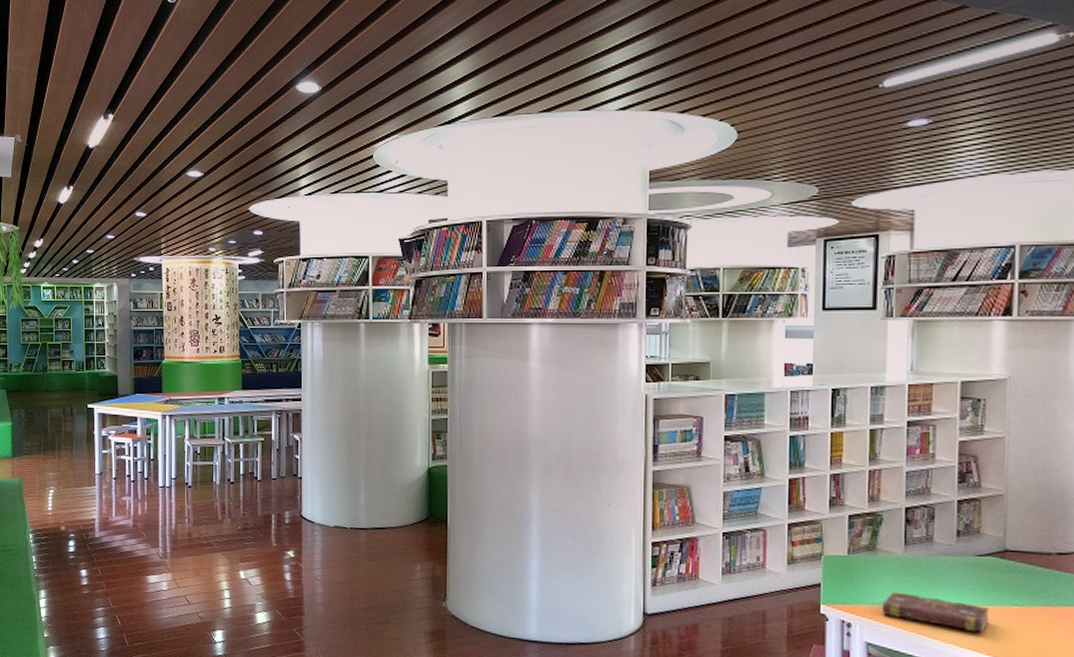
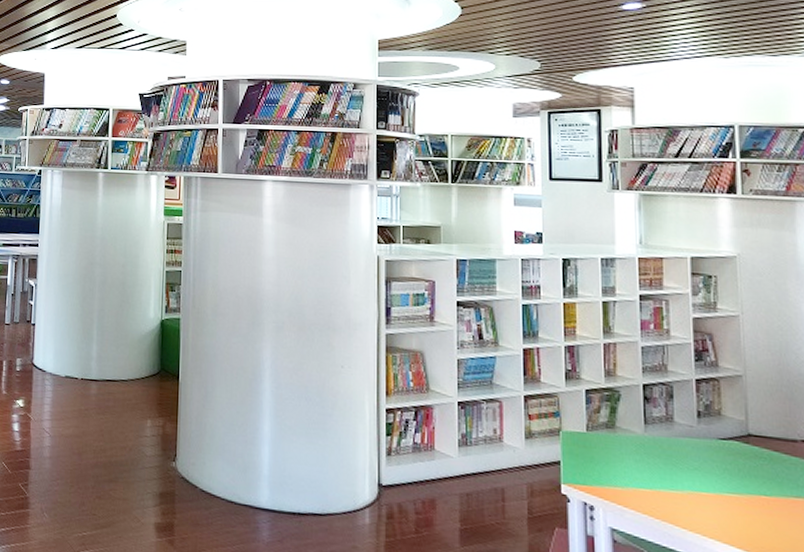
book: present [882,592,990,633] -> none [625,474,738,523]

